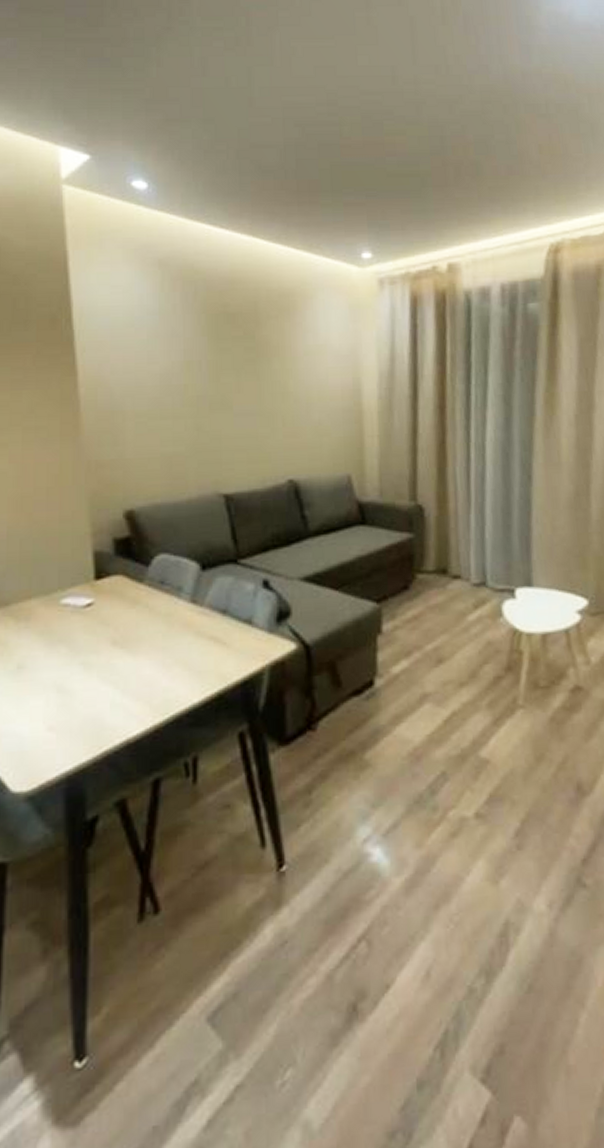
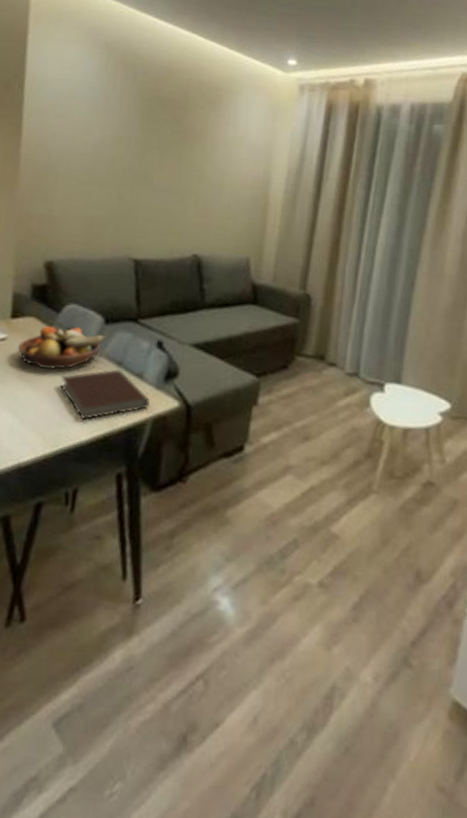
fruit bowl: none [108,579,204,630] -> present [18,326,106,370]
notebook: none [162,618,264,679] -> present [60,369,150,420]

